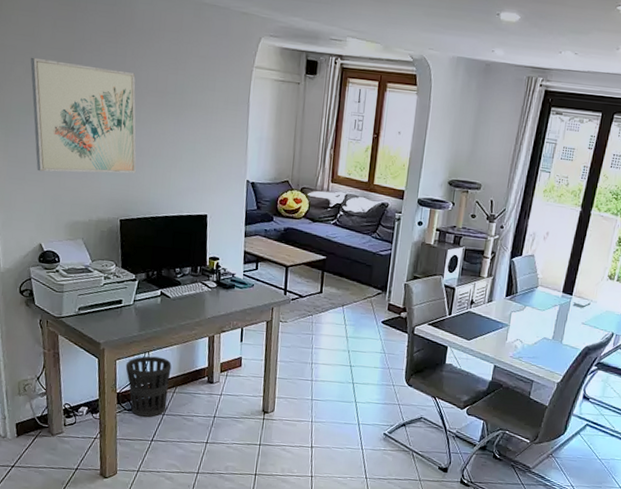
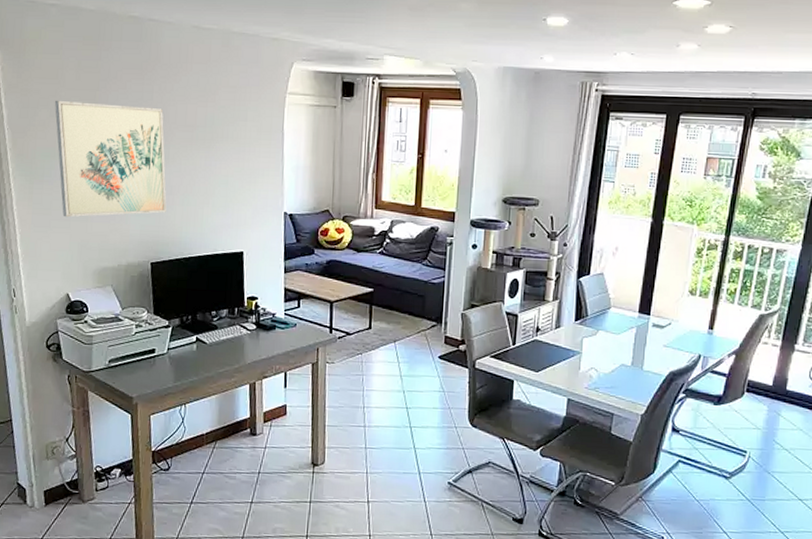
wastebasket: present [125,356,172,417] -> none [160,408,210,477]

